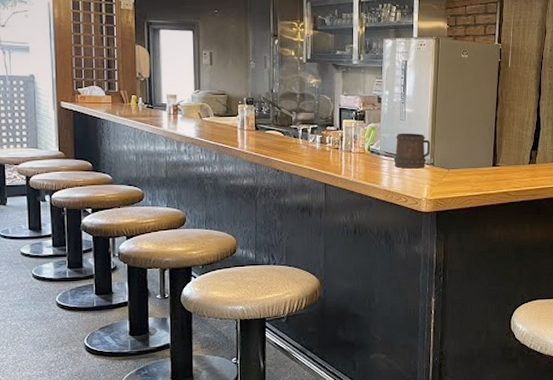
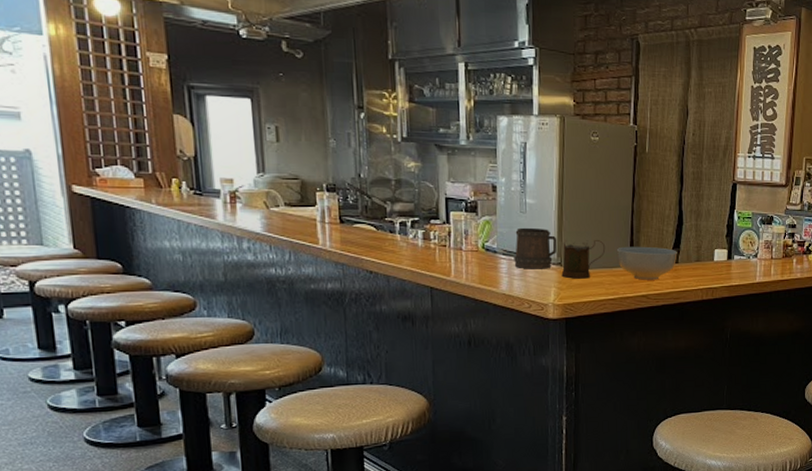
beer mug: none [433,143,472,177] -> present [561,239,606,279]
bowl: none [482,149,535,179] -> present [617,246,677,280]

